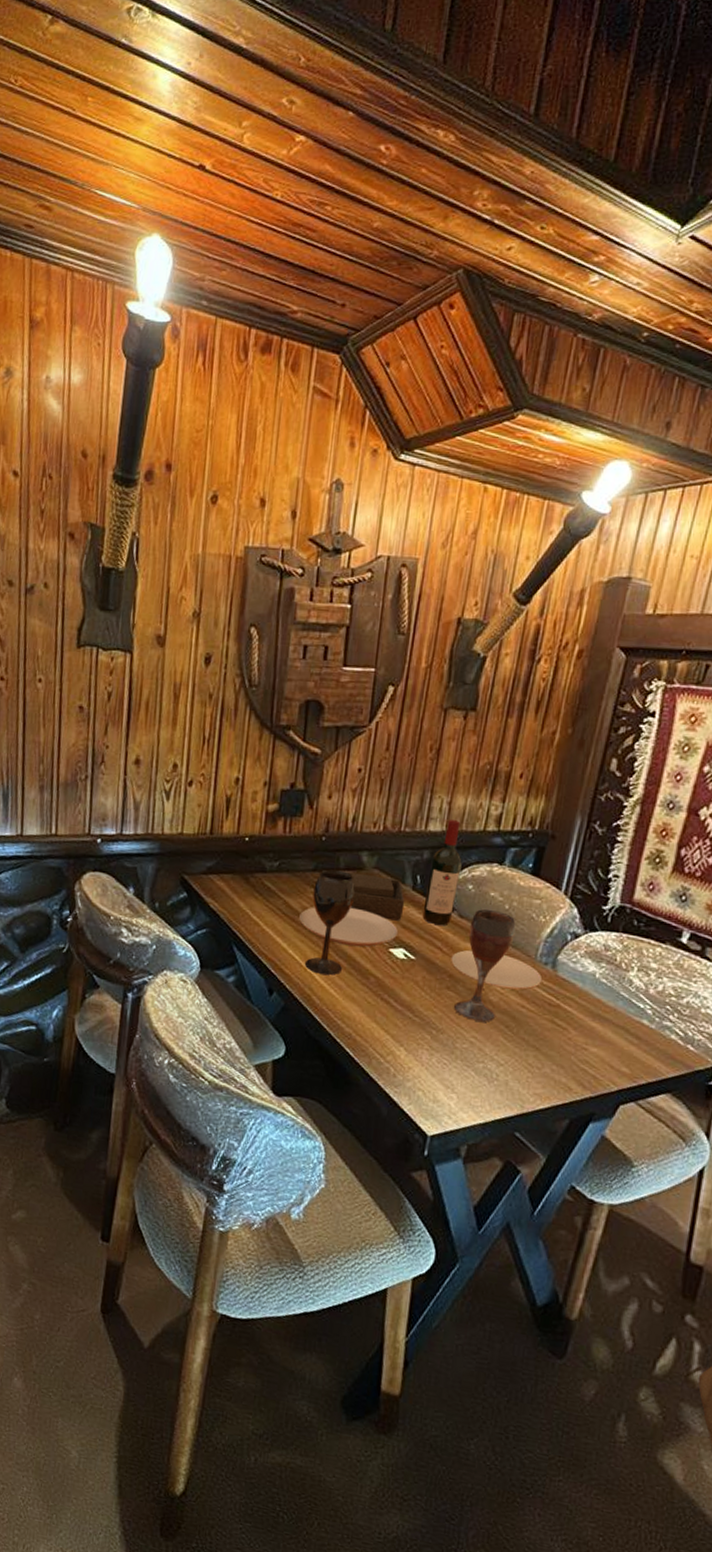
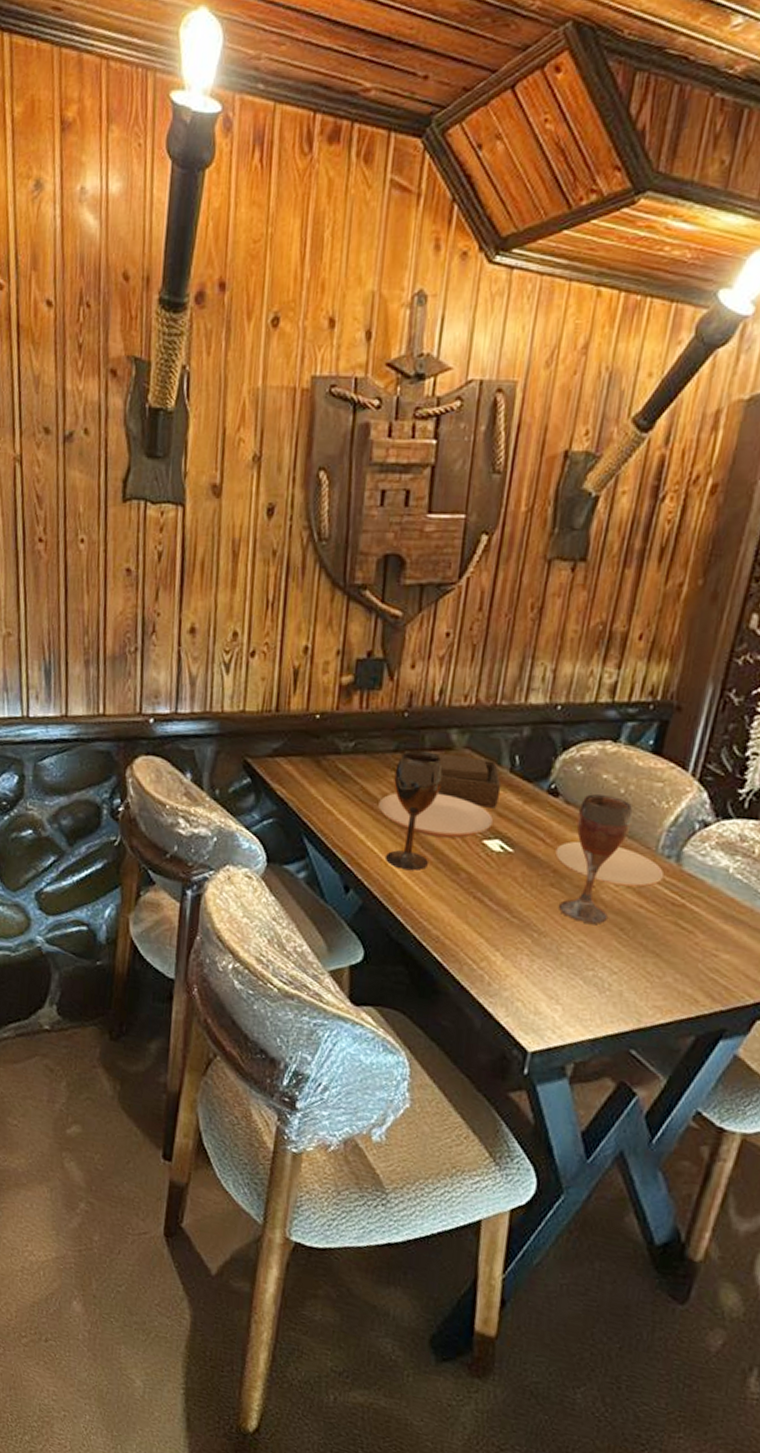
wine bottle: present [422,820,462,925] -> none [522,690,569,813]

